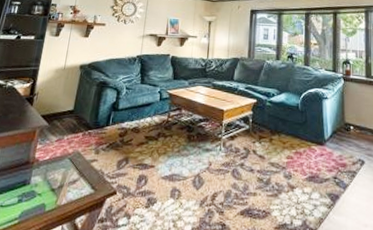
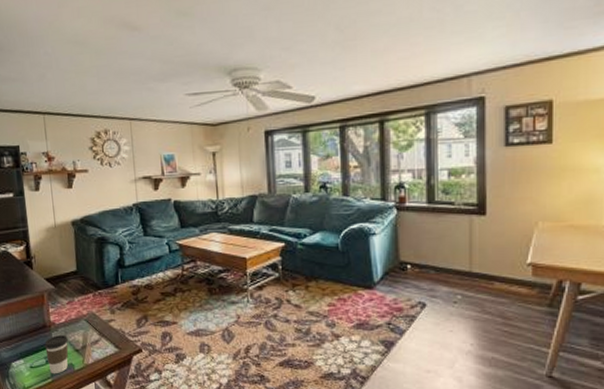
coffee cup: none [19,173,47,215] -> present [45,335,69,374]

